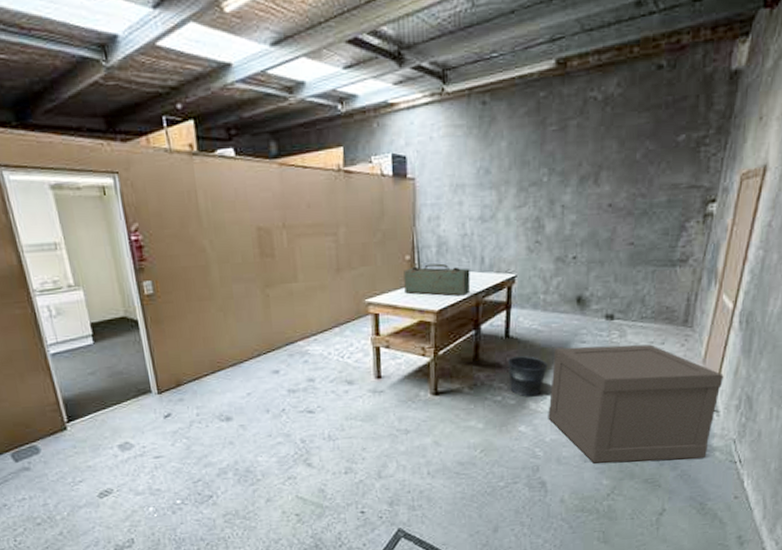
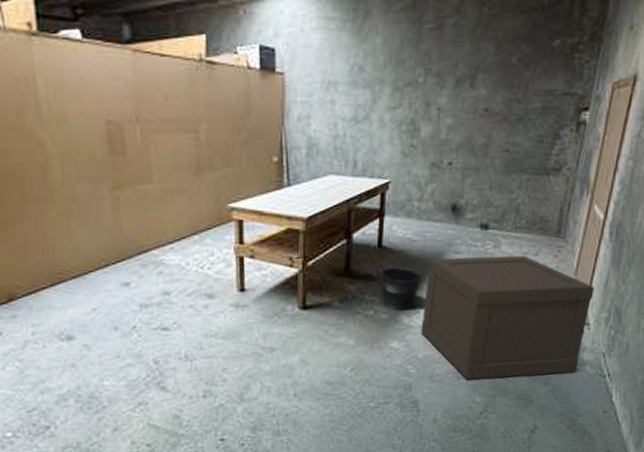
toolbox: present [404,263,471,296] -> none [271,166,342,202]

